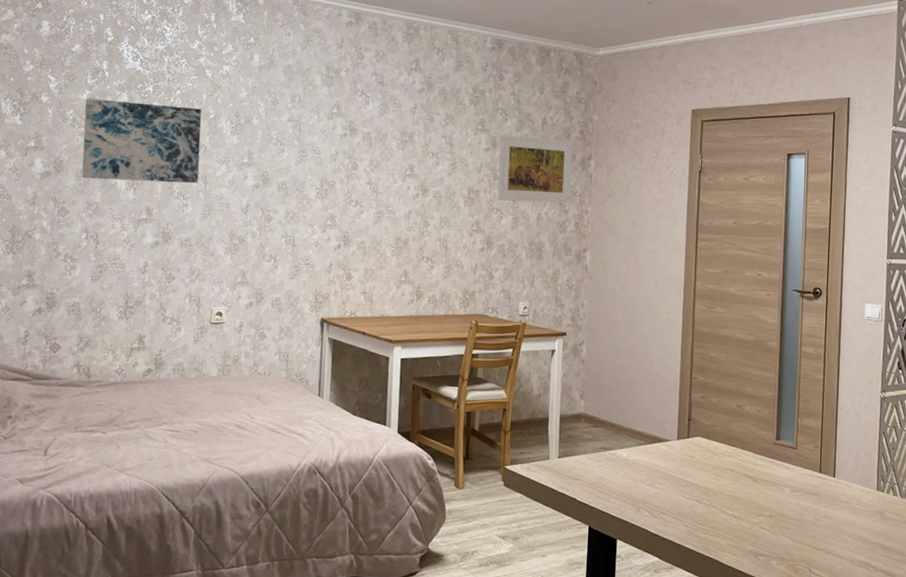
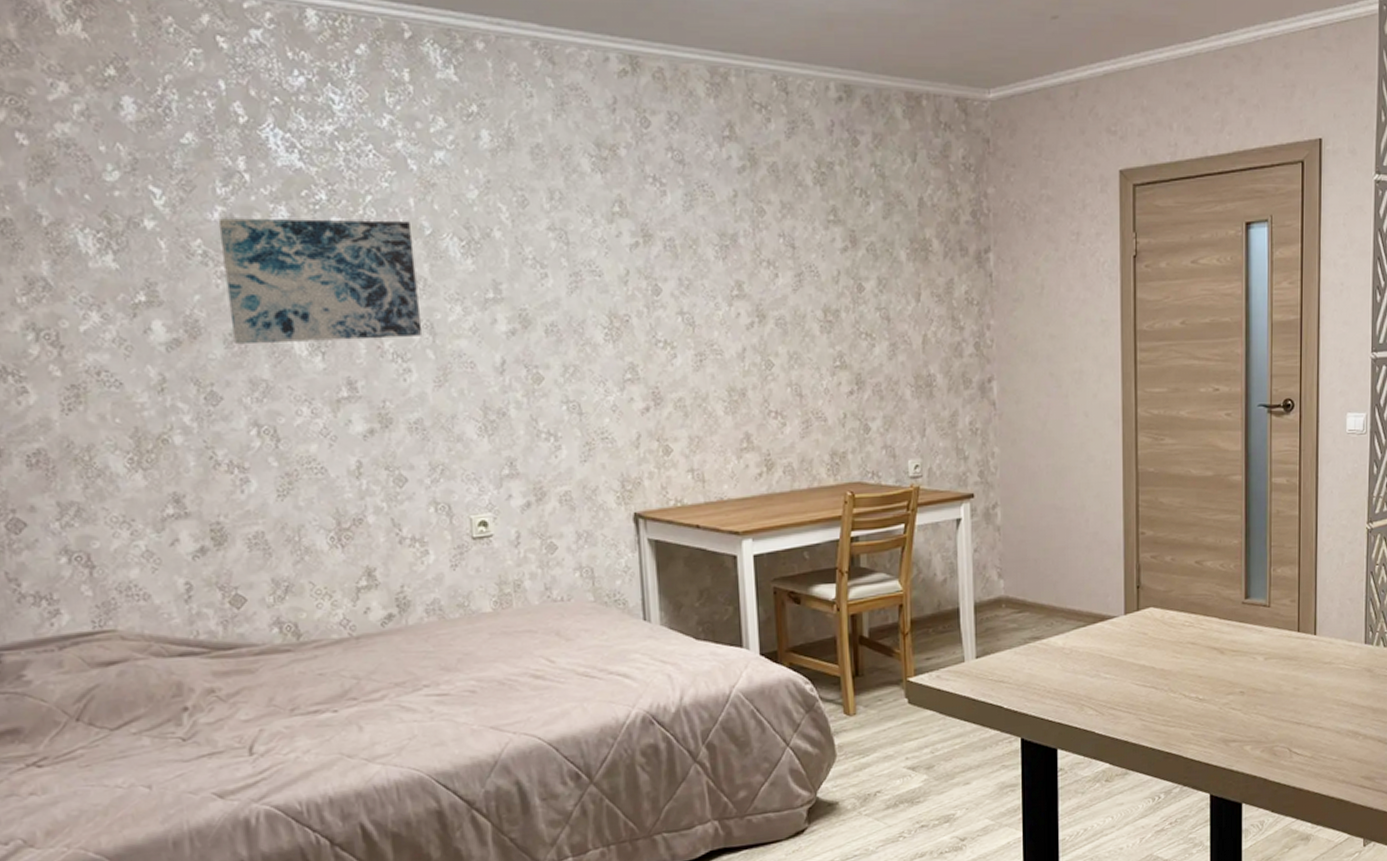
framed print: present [497,134,573,204] -> none [861,225,966,321]

